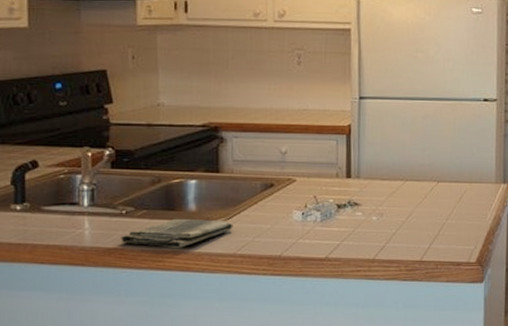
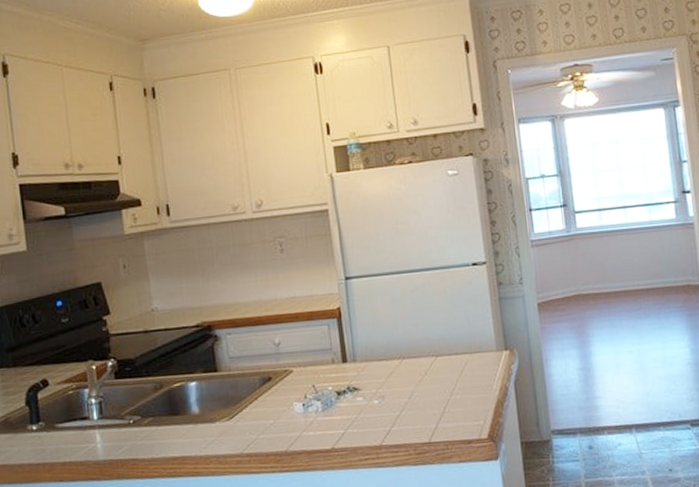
dish towel: present [121,218,233,249] -> none [131,420,237,455]

